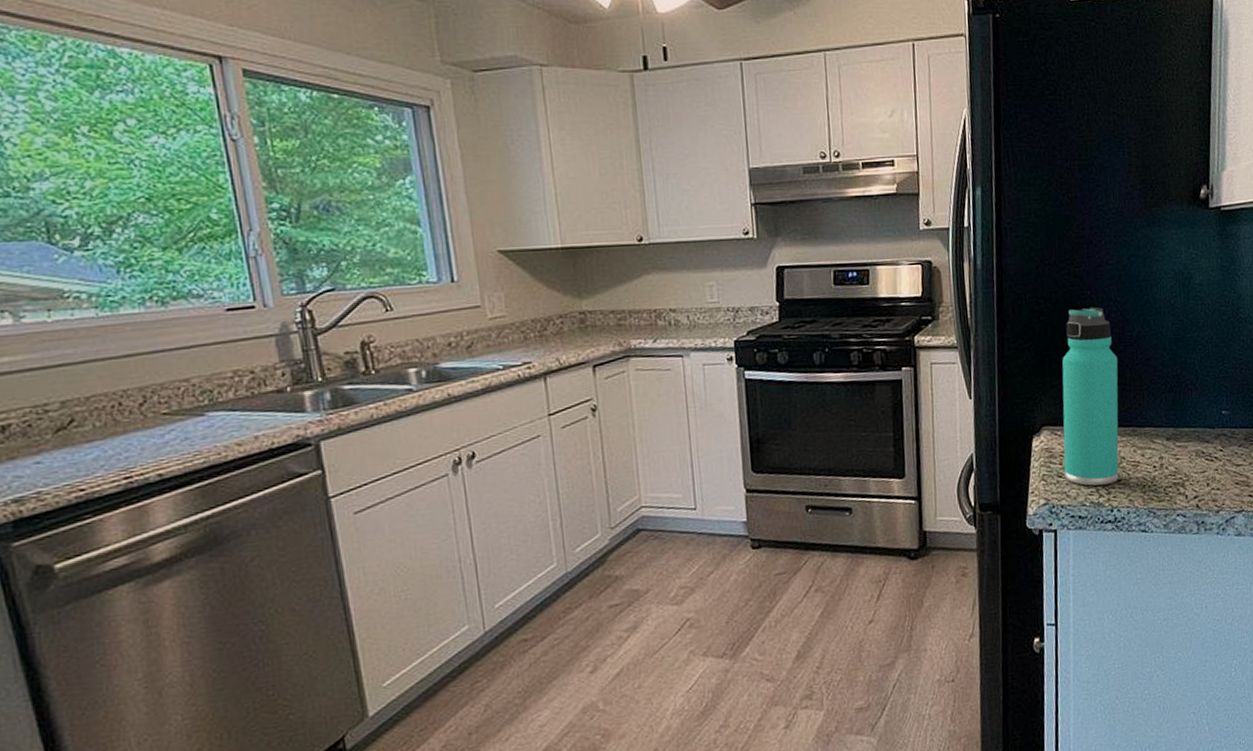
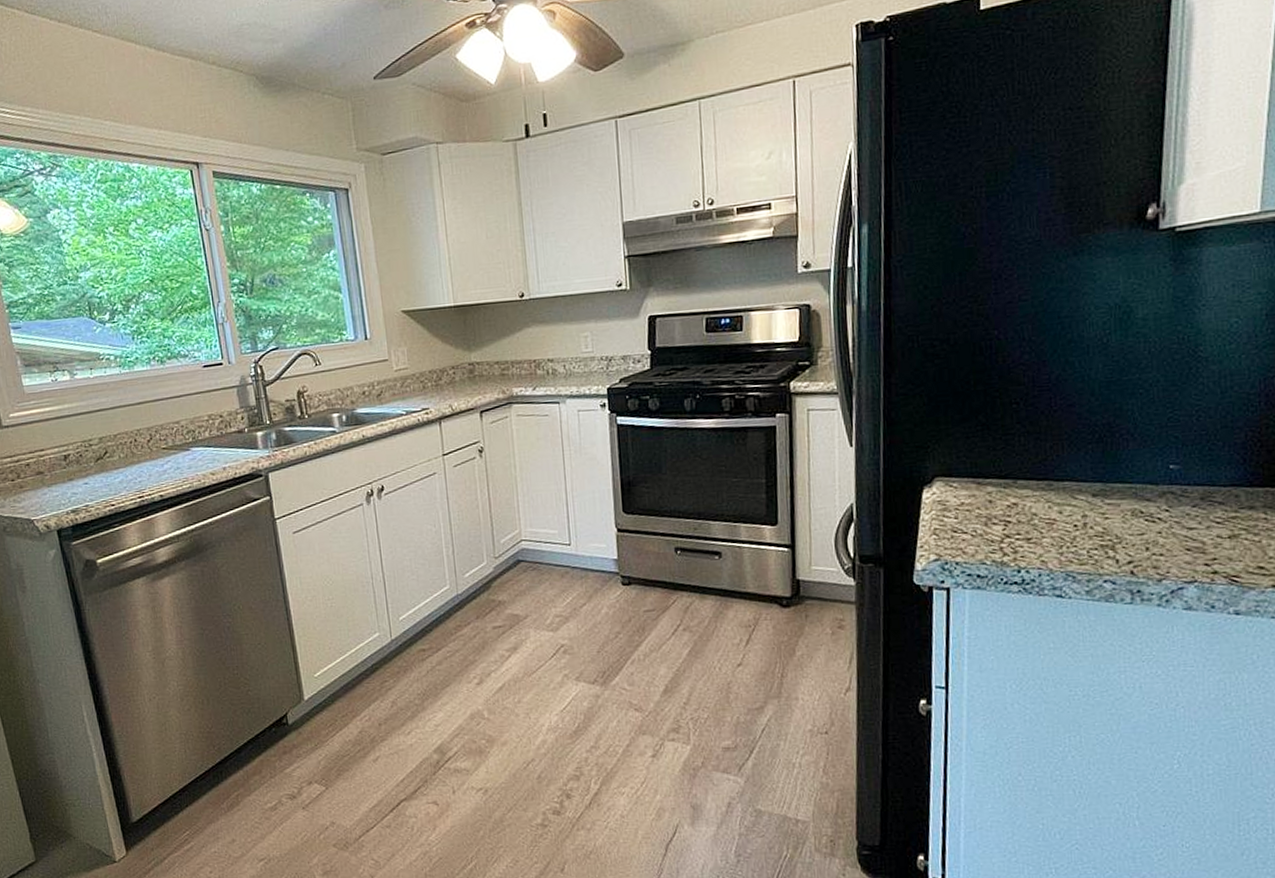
thermos bottle: present [1062,306,1119,486] -> none [959,348,1031,544]

